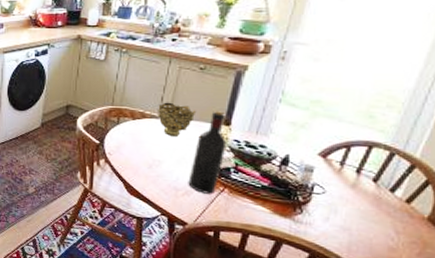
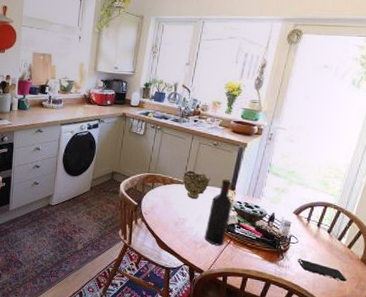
smartphone: none [324,214,404,247] -> present [298,259,347,282]

